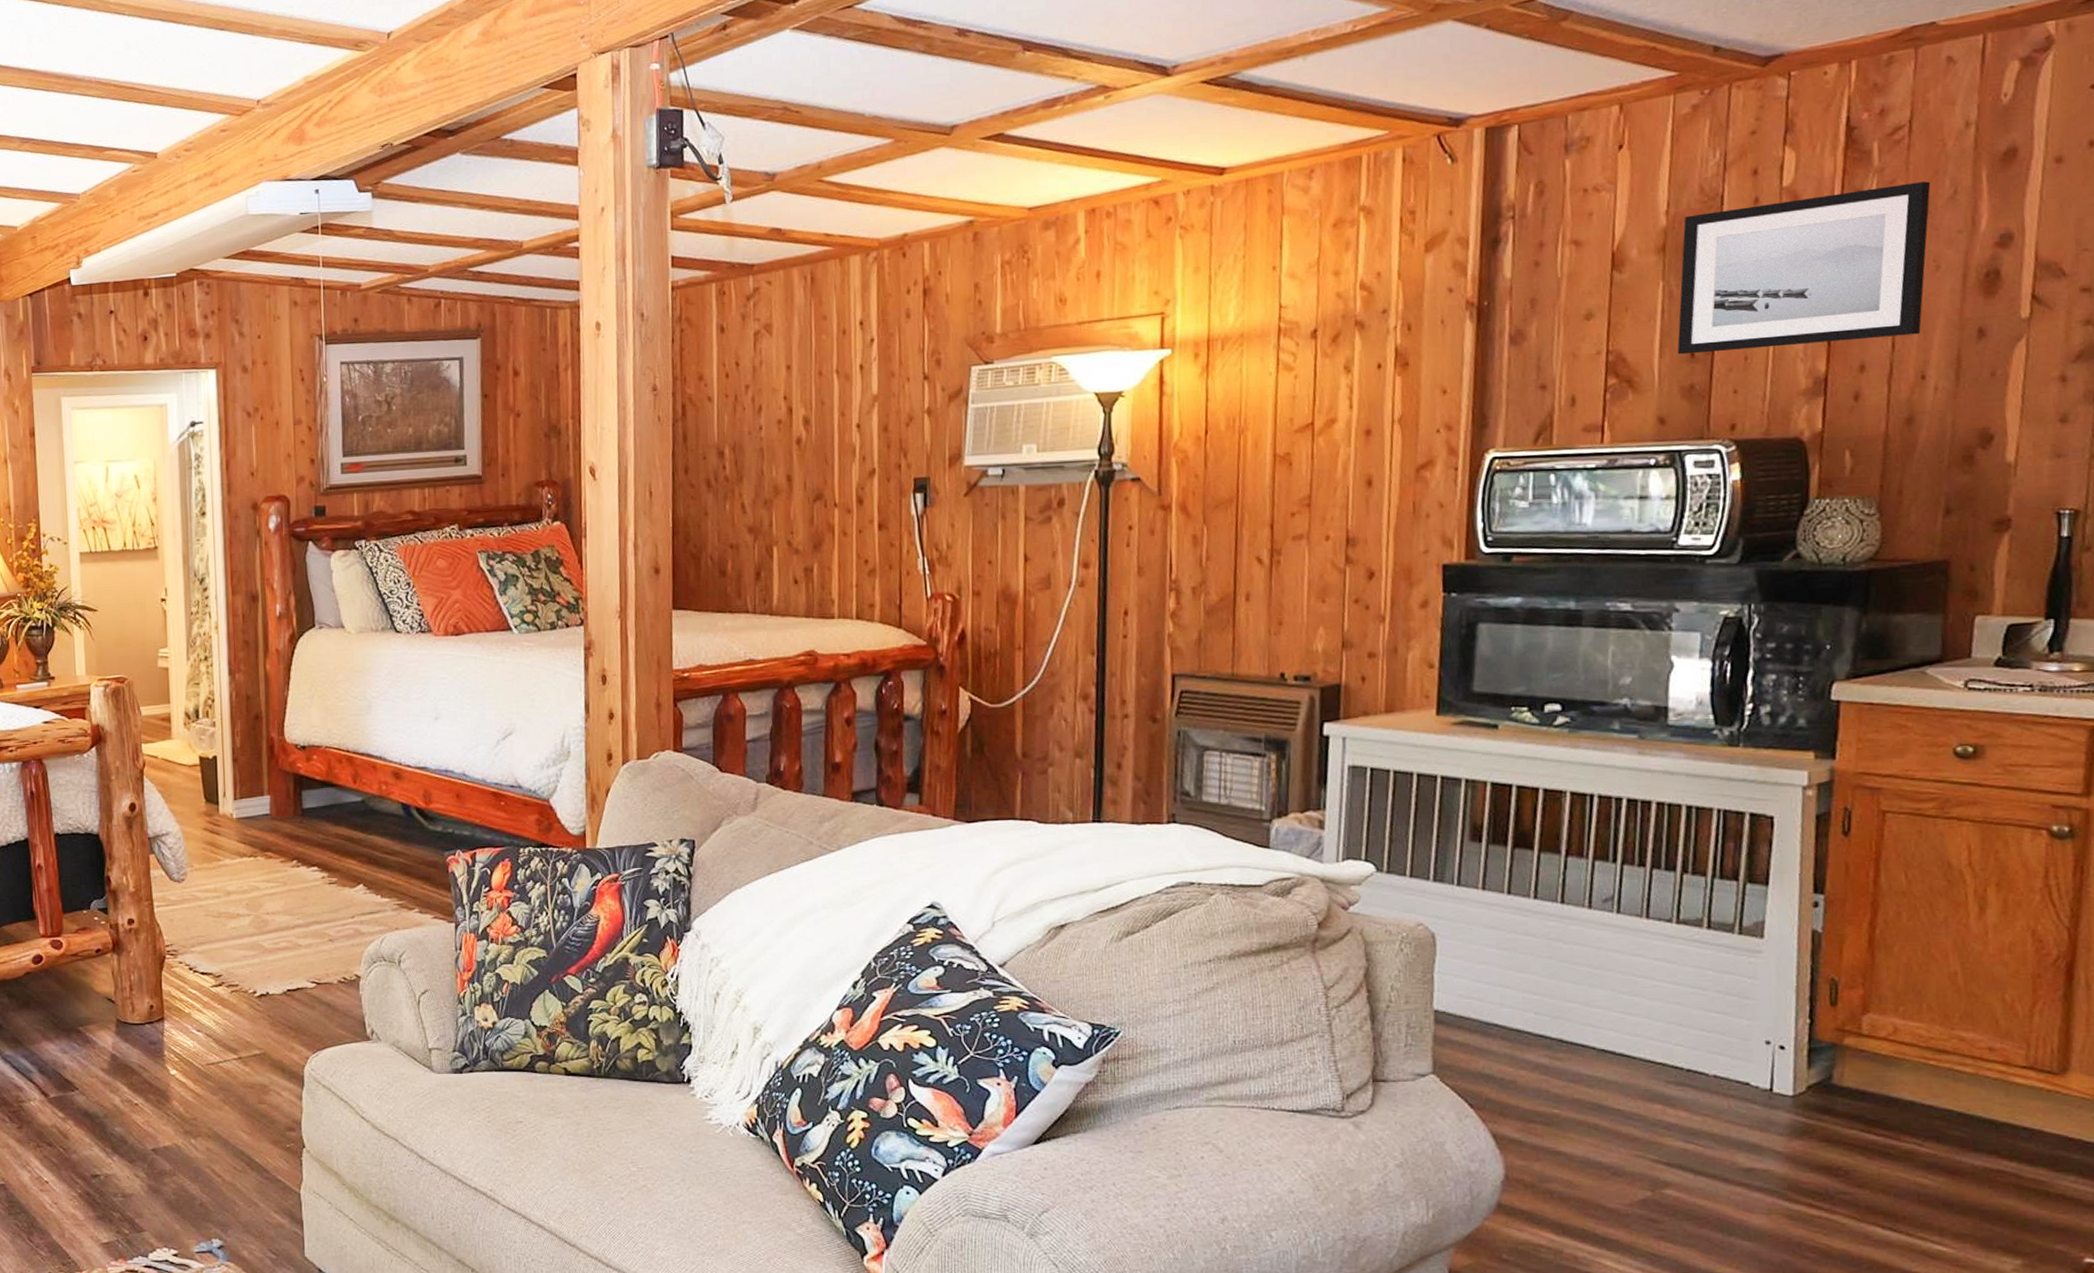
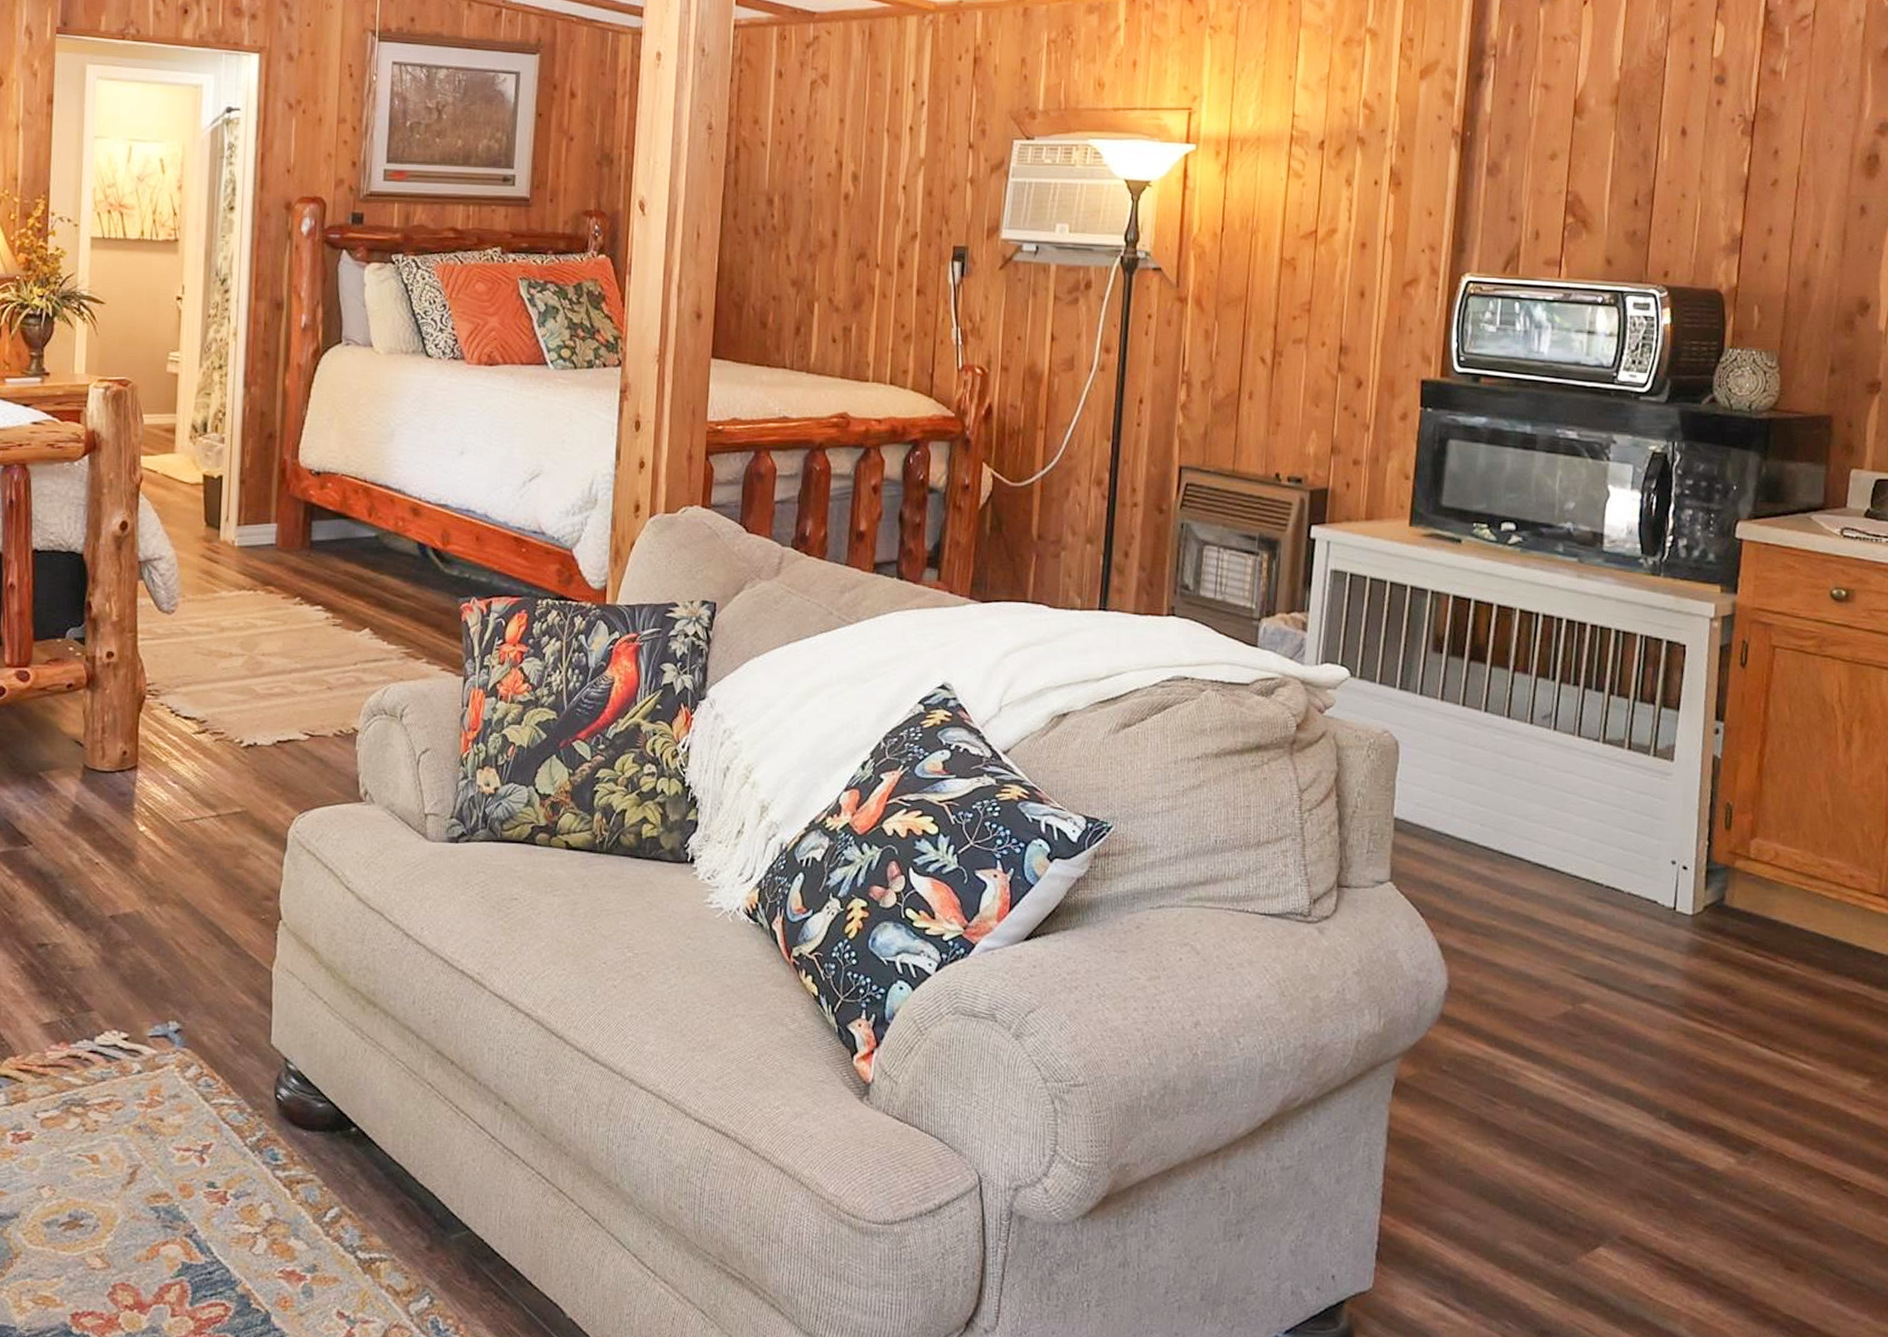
wall art: present [1677,181,1931,355] -> none [1624,67,1828,206]

